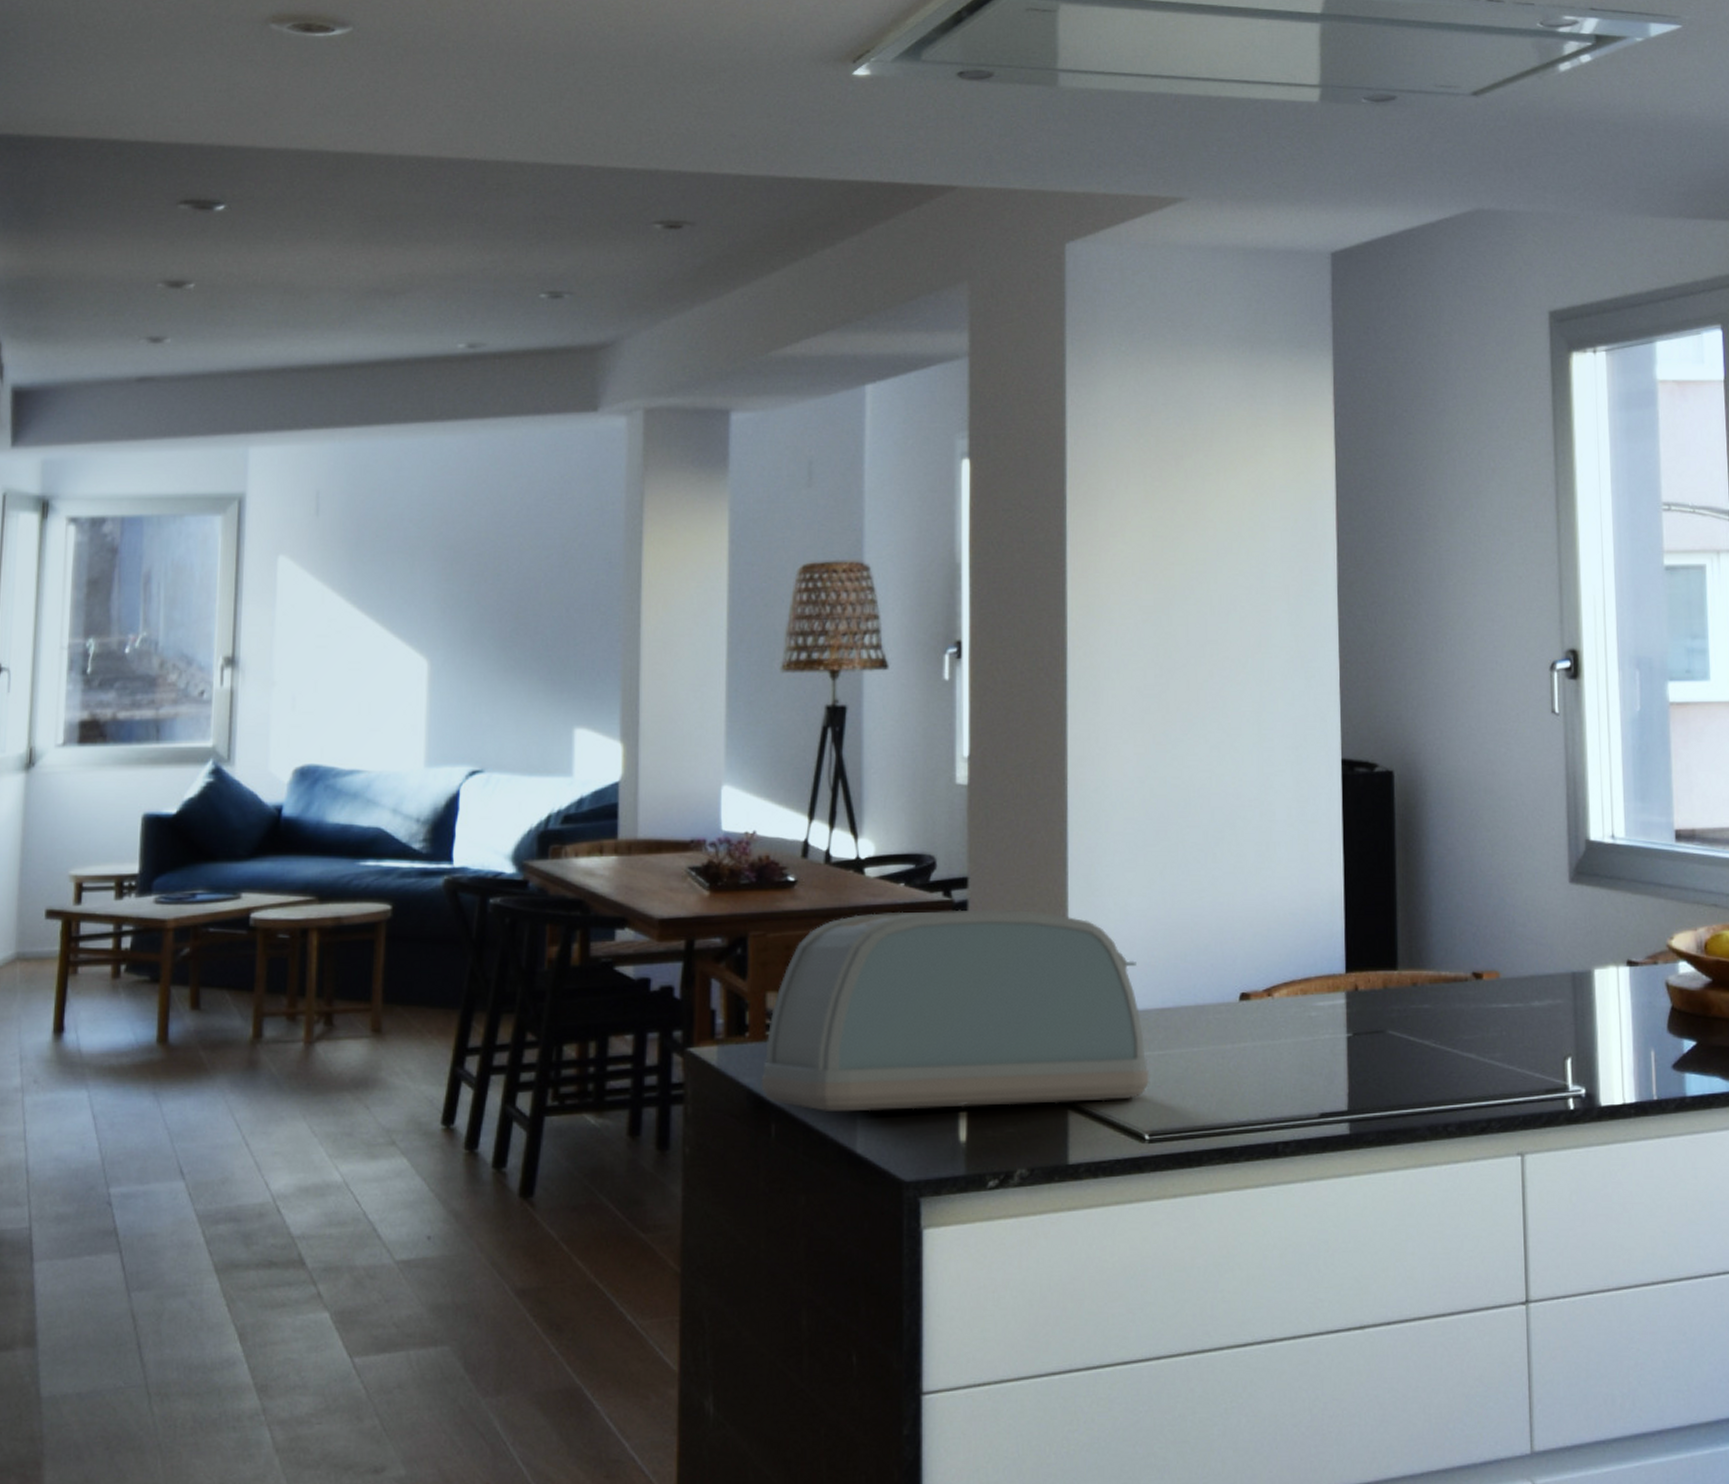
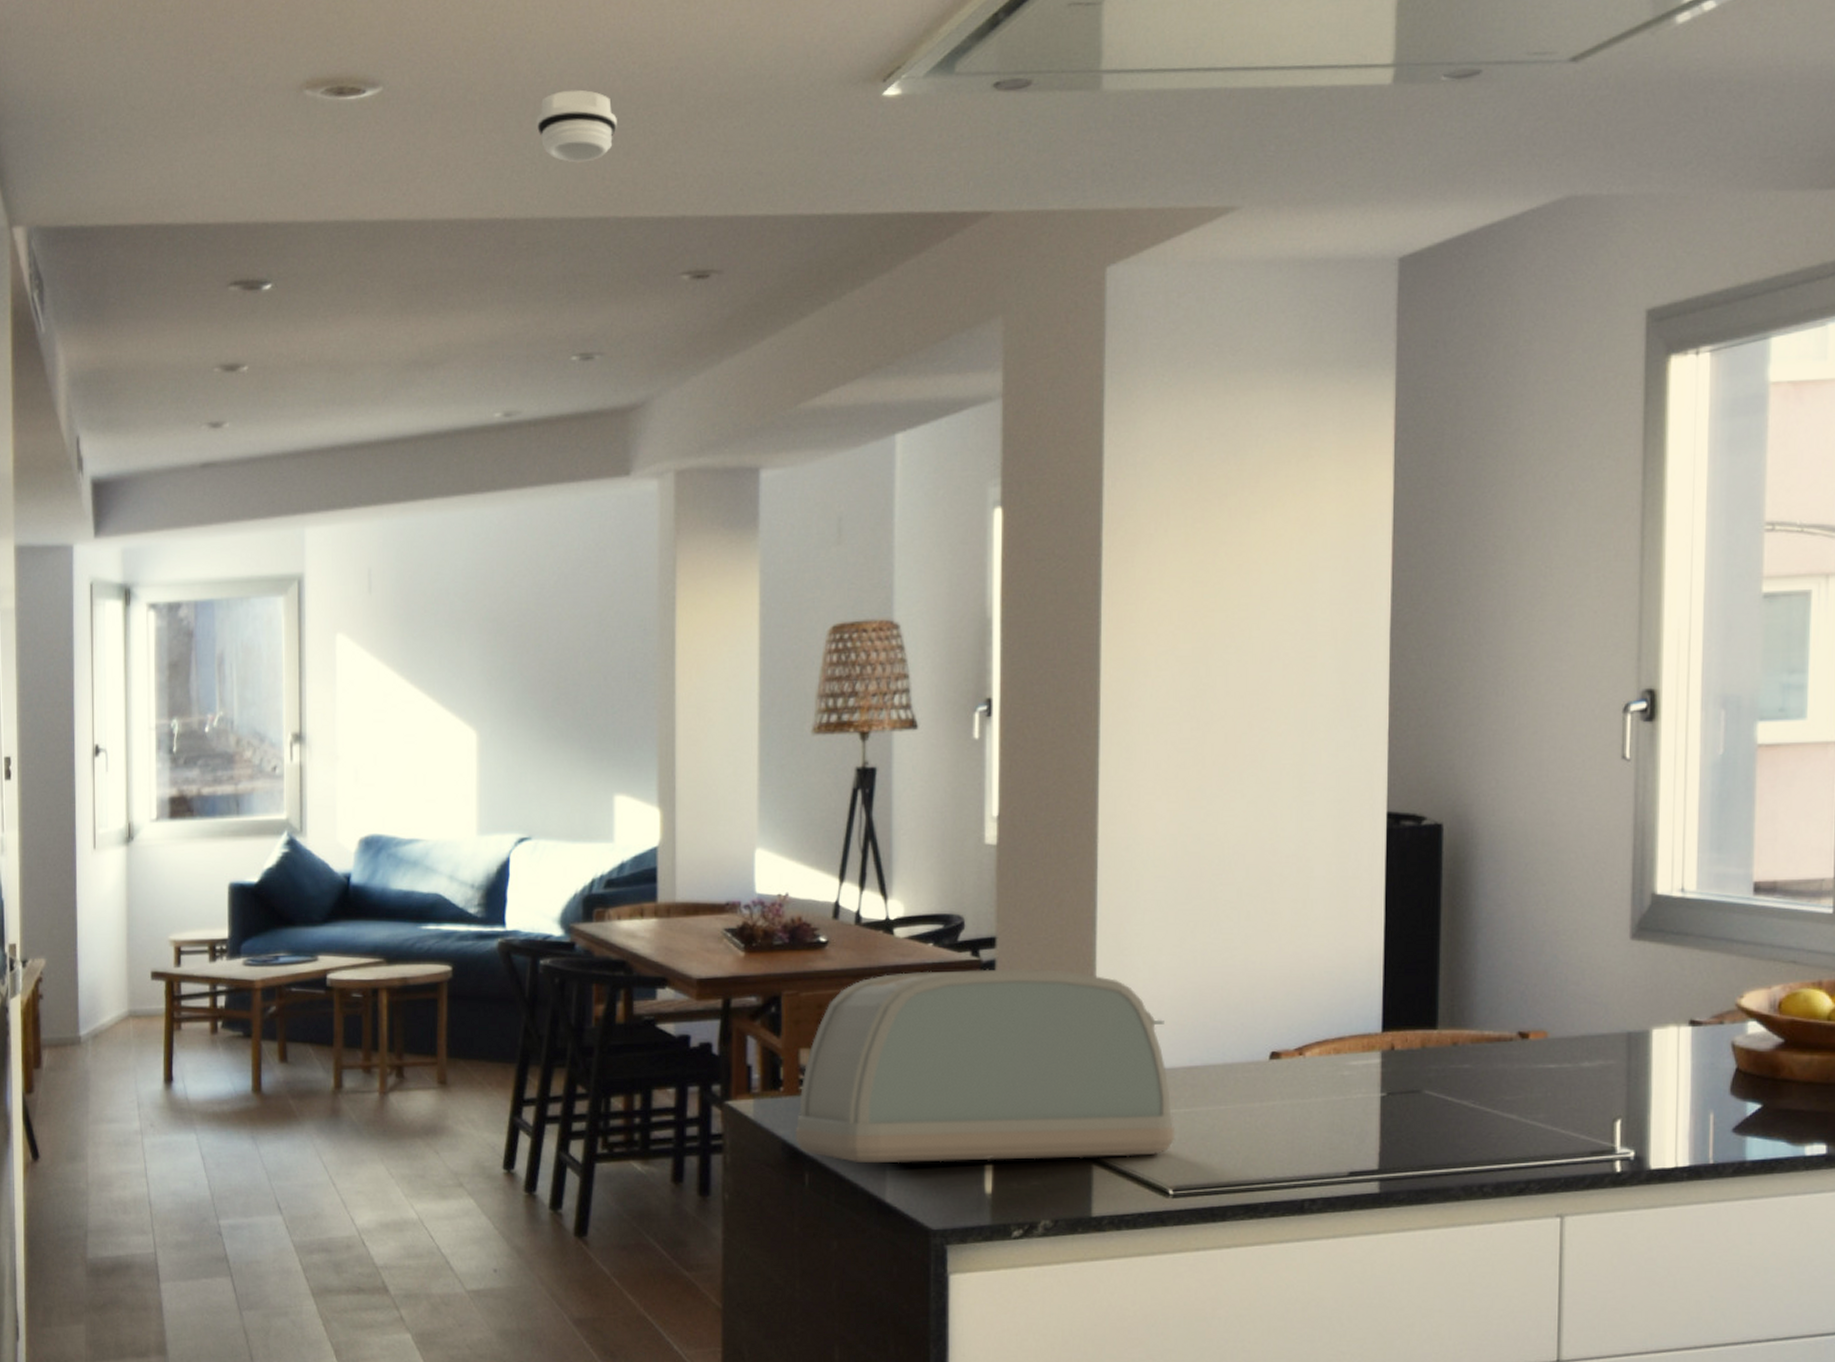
smoke detector: none [510,45,592,113] -> present [536,89,617,163]

